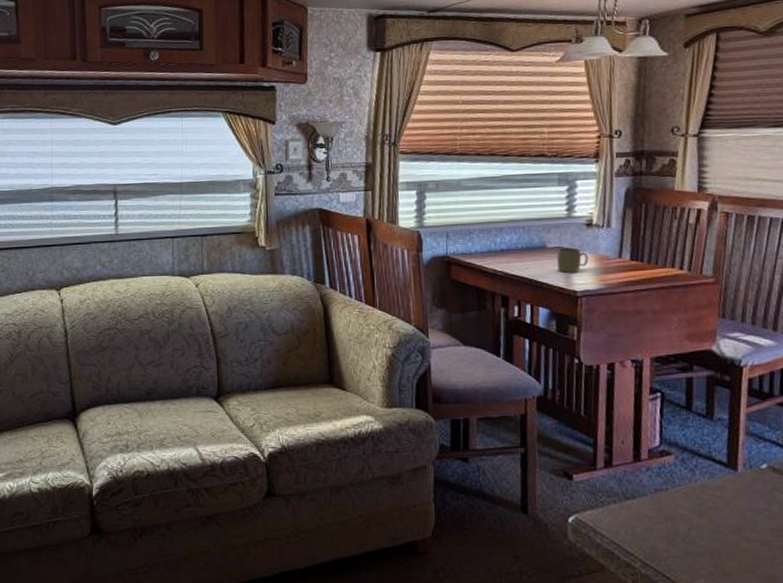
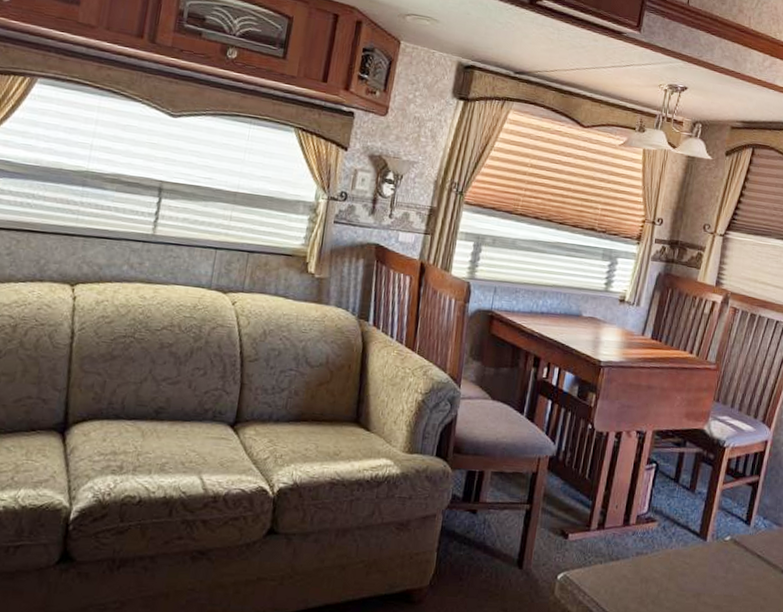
mug: present [557,247,589,273] -> none [588,318,617,344]

